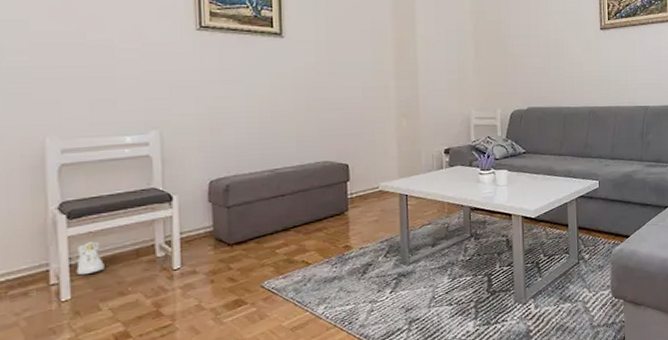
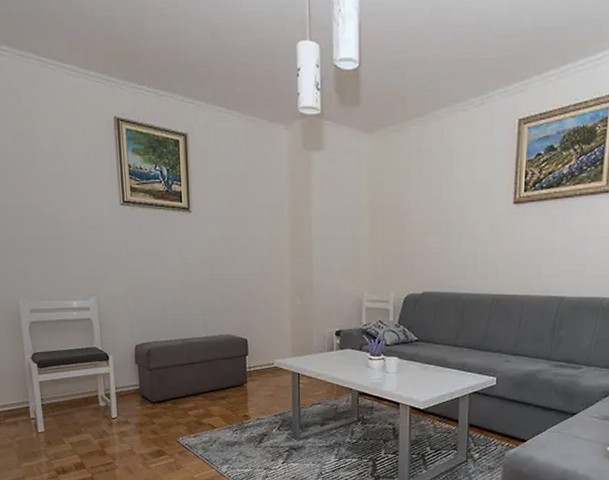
sneaker: present [76,241,104,276] -> none [46,387,65,414]

